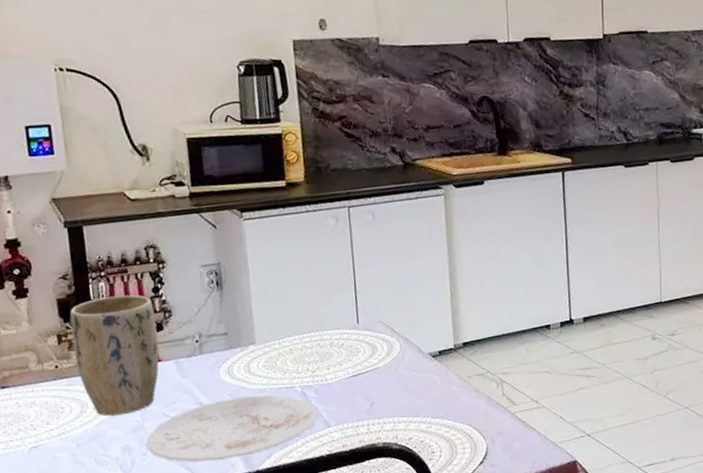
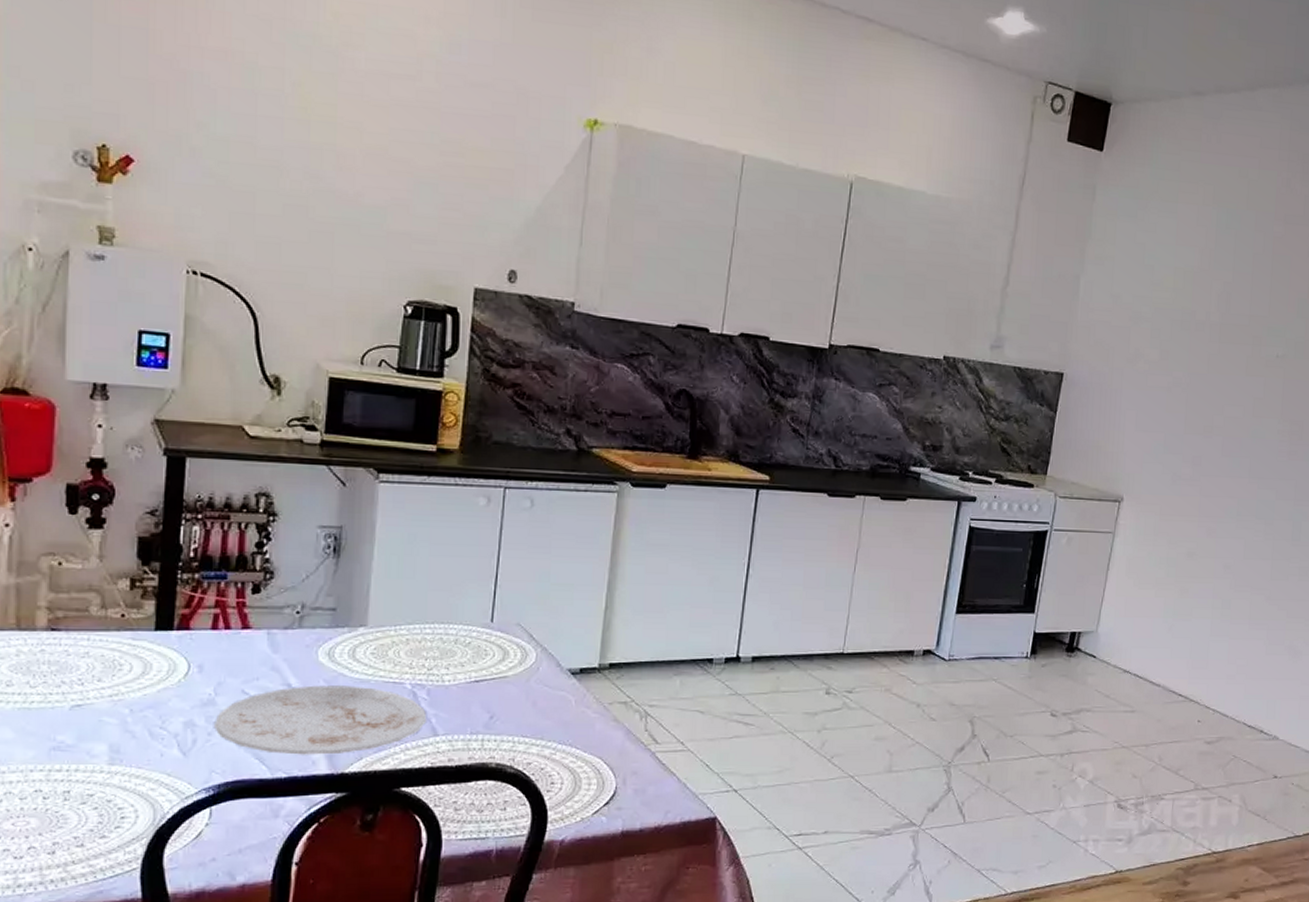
plant pot: present [69,295,160,416] -> none [147,544,254,683]

